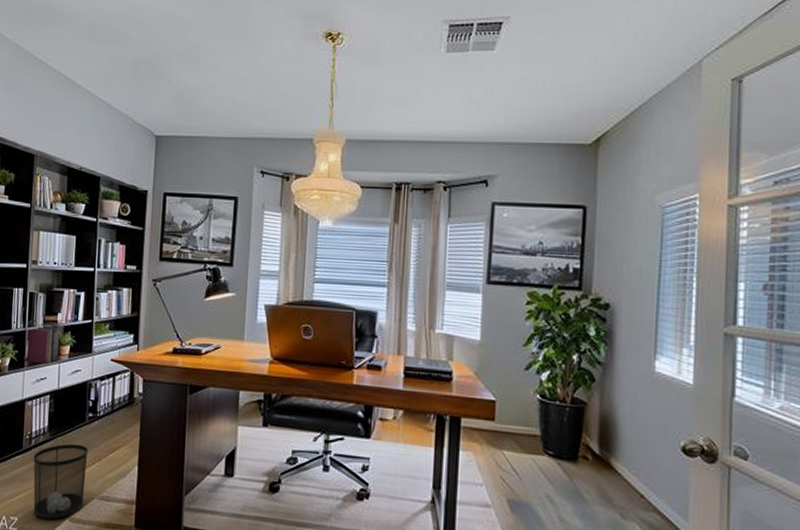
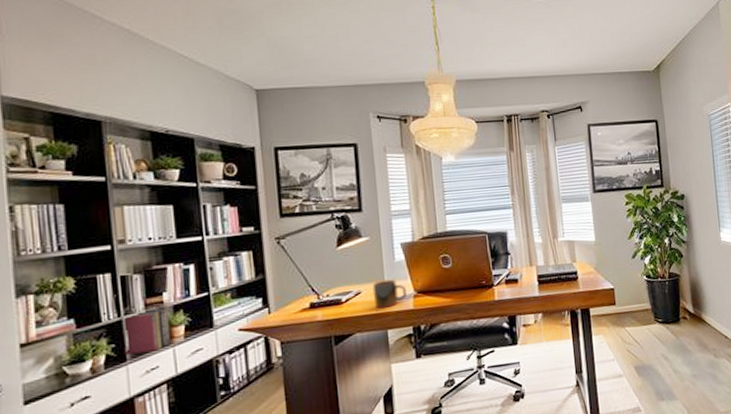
mug: none [230,339,263,368] -> present [372,279,407,309]

